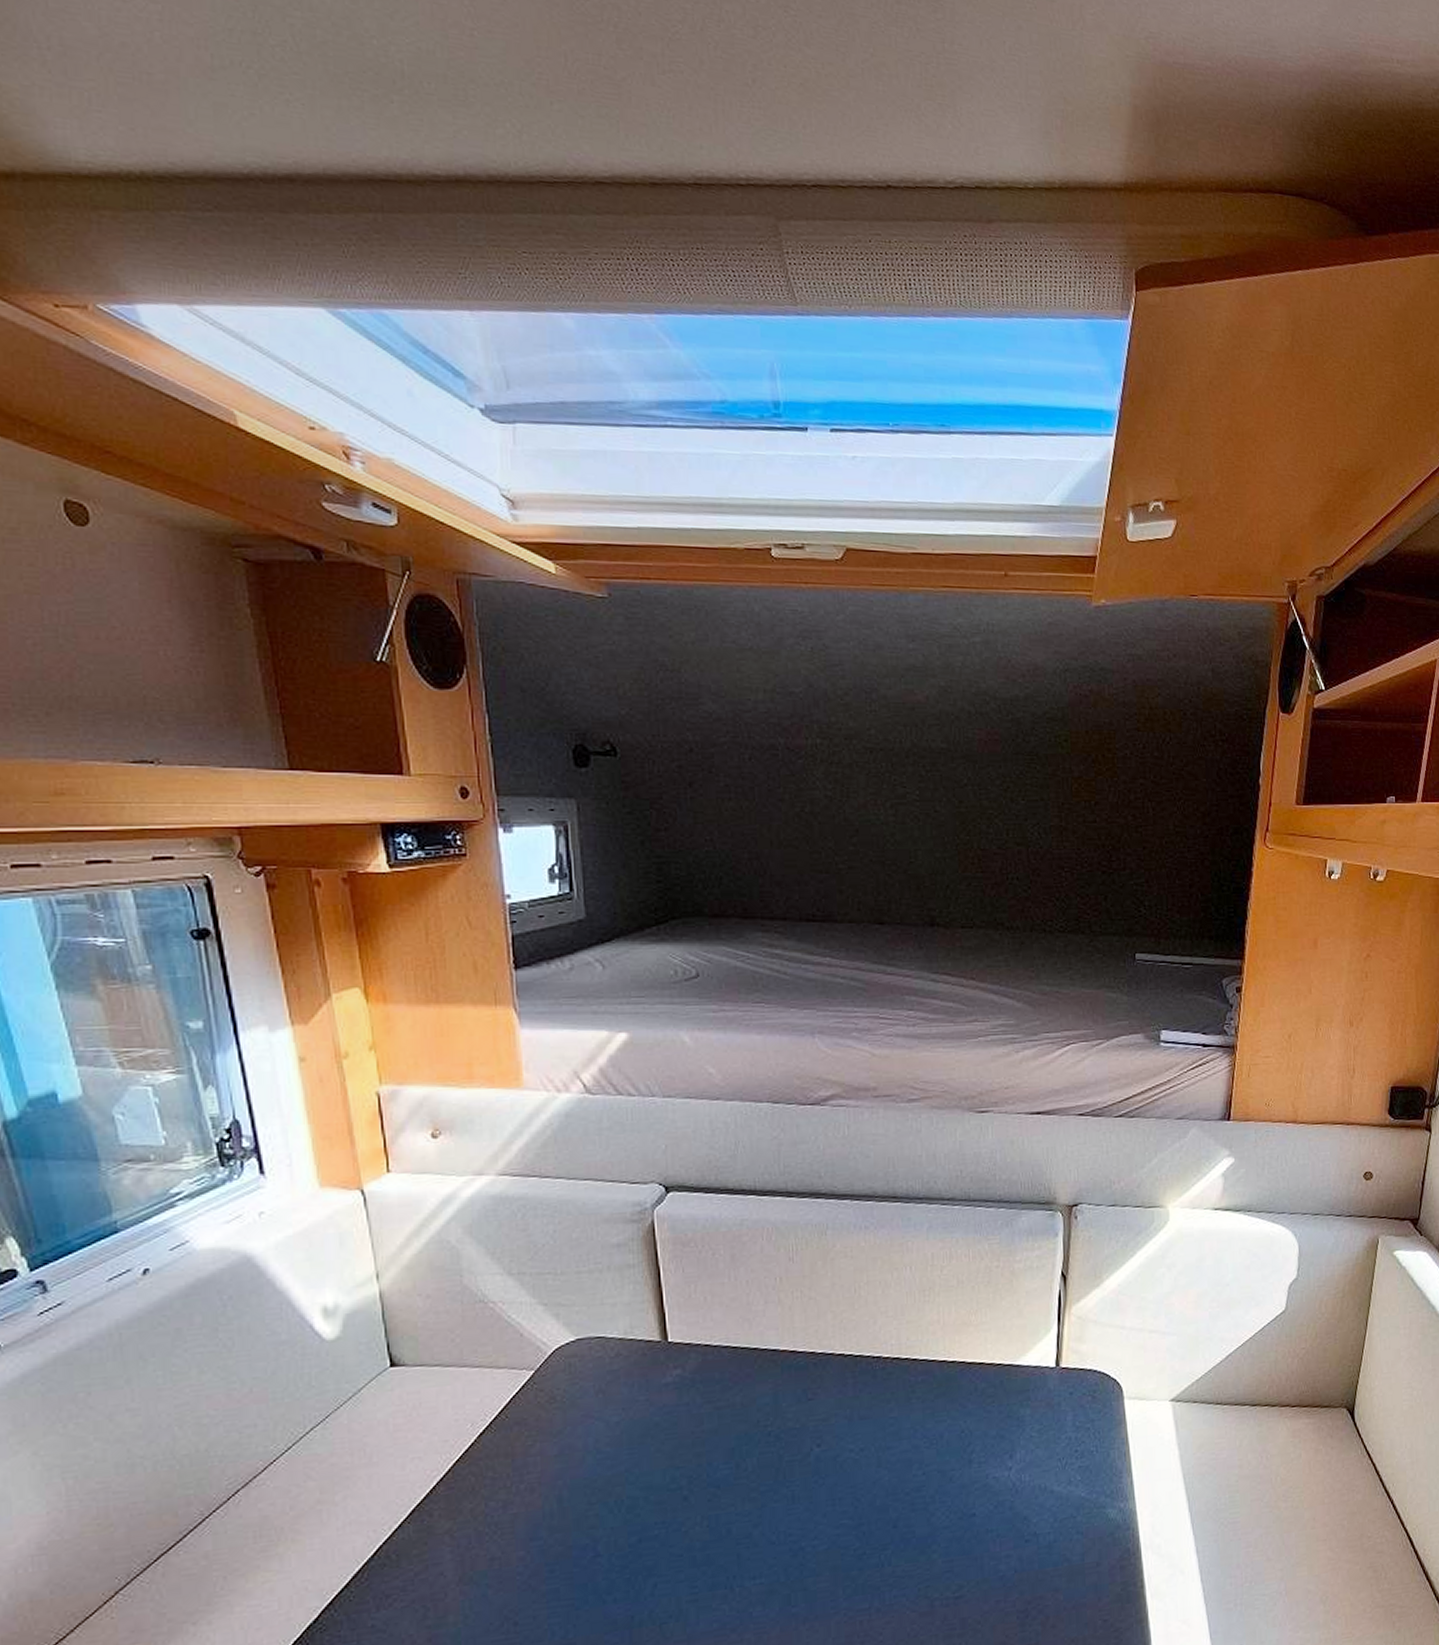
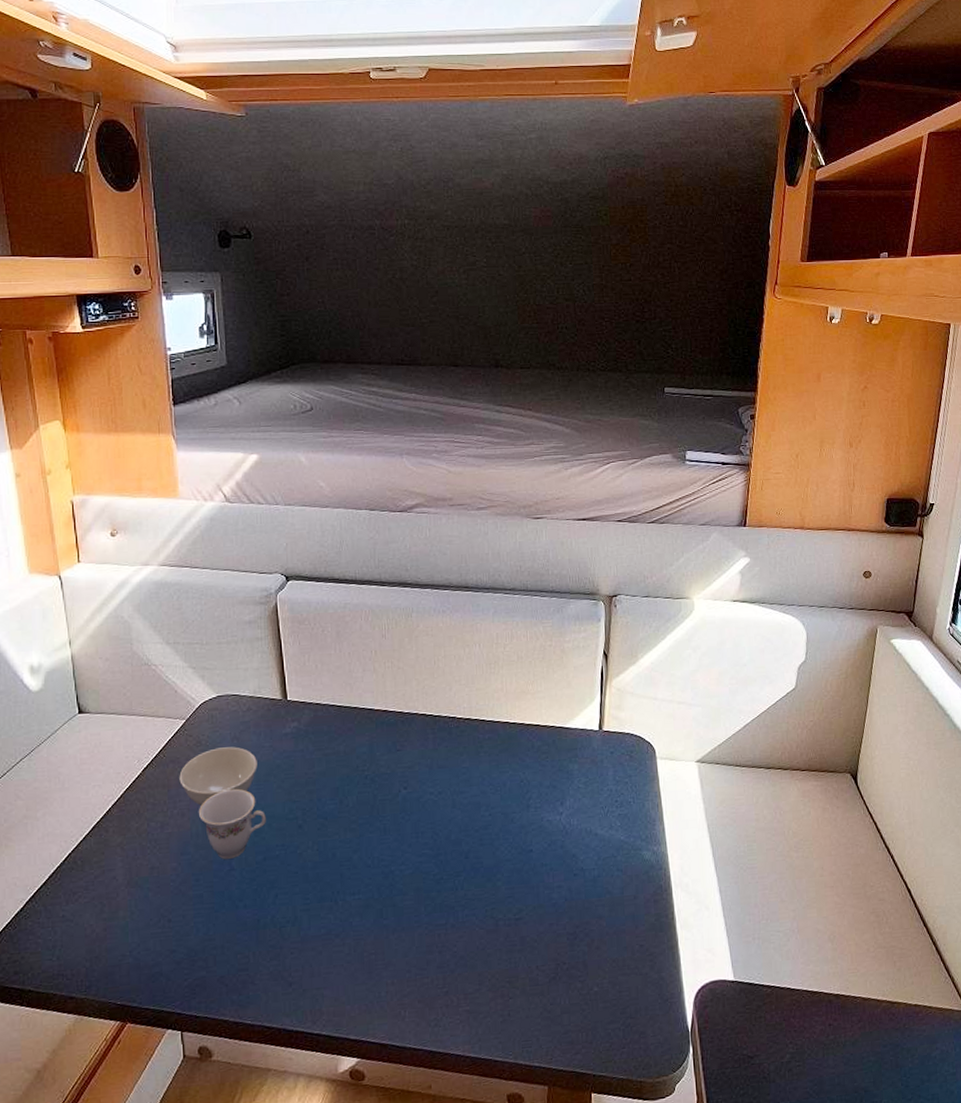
bowl: none [527,1402,630,1478] -> present [179,746,257,806]
teacup: none [553,1454,641,1544] -> present [199,788,266,860]

